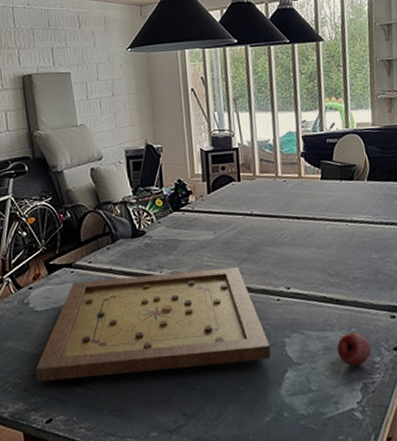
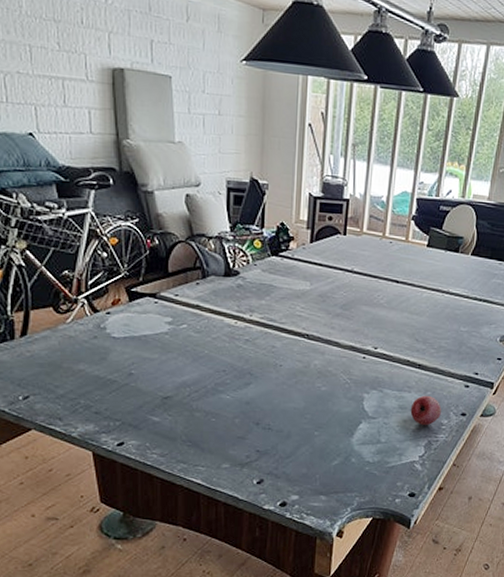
gameboard: present [36,267,271,382] -> none [109,314,349,411]

